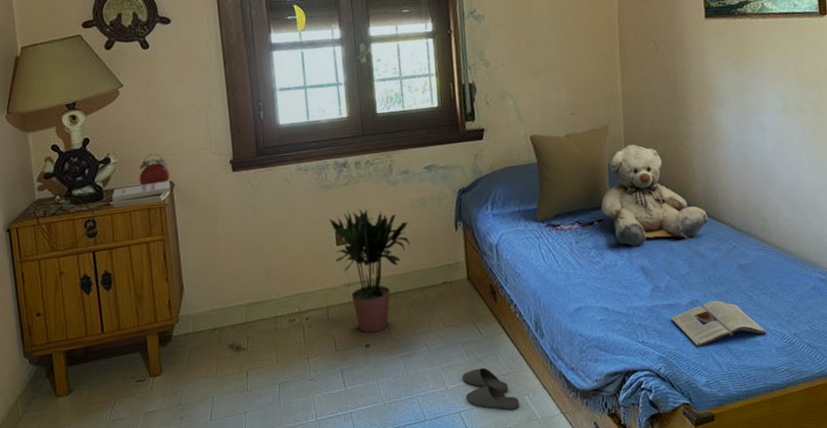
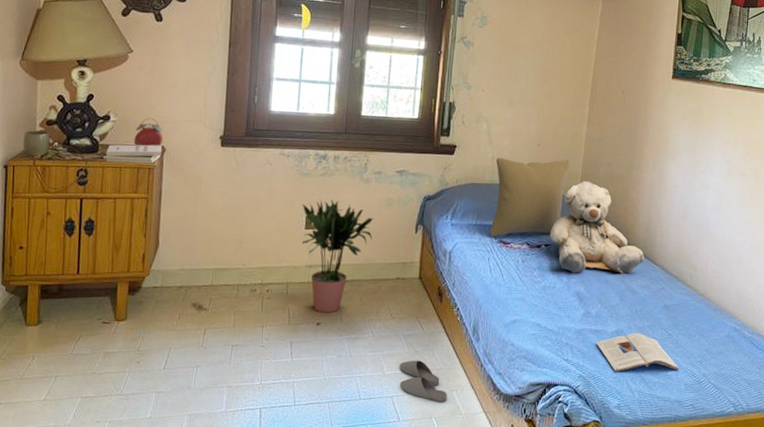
mug: none [22,185,52,215] -> present [22,130,51,156]

